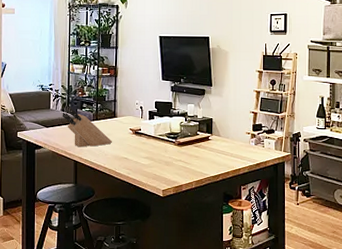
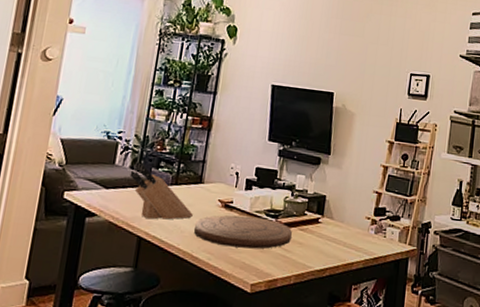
cutting board: none [115,139,189,164] -> present [194,214,292,249]

